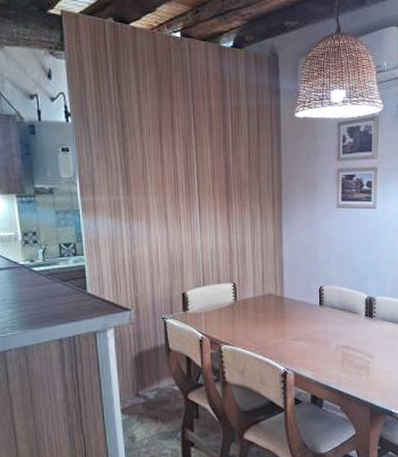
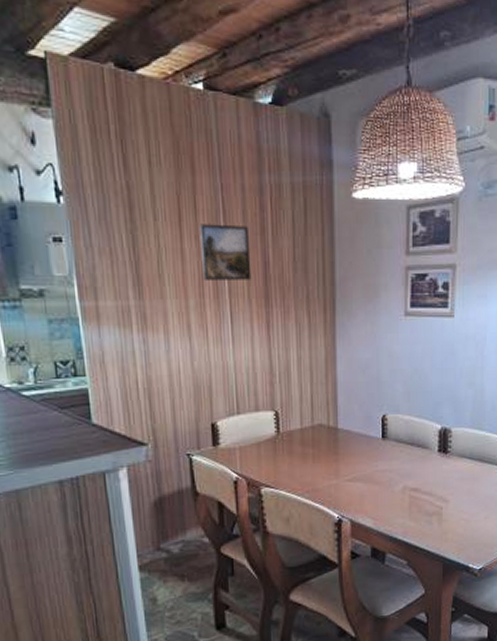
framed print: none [175,137,216,180] -> present [199,224,252,280]

